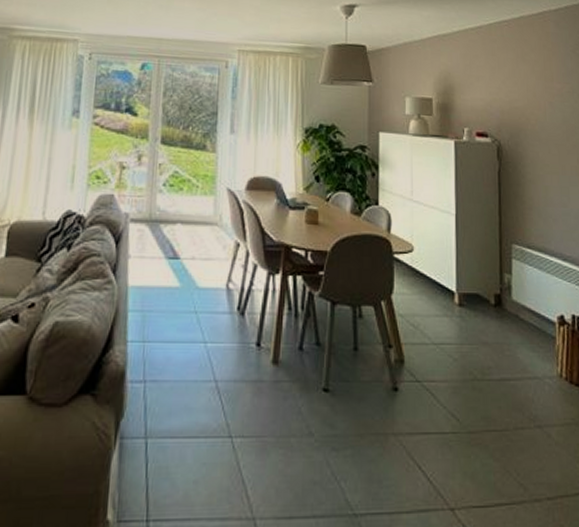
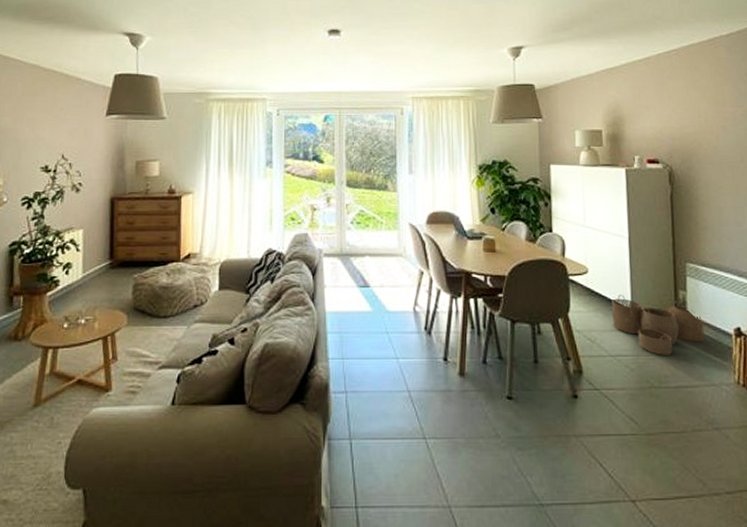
woven basket: none [436,276,529,344] -> present [612,294,705,355]

